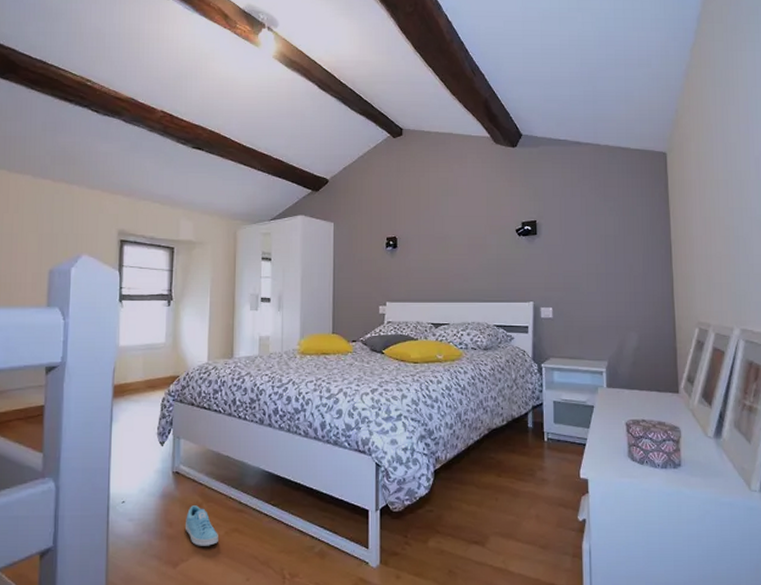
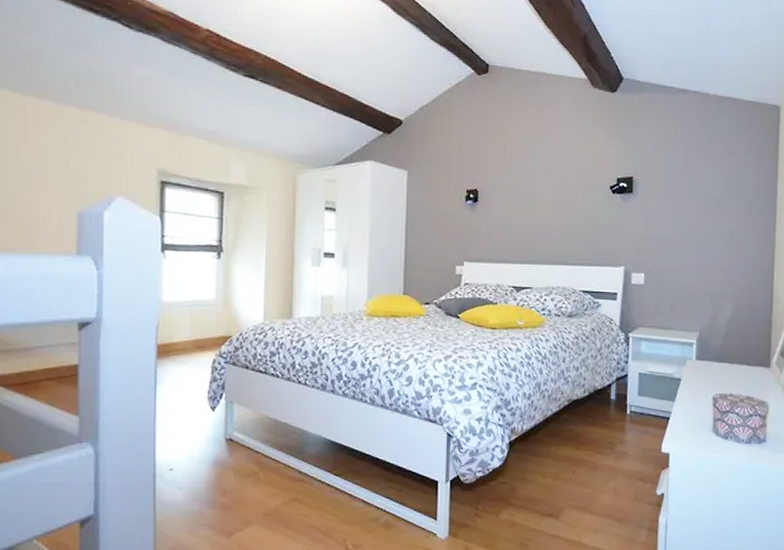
sneaker: present [184,505,218,546] -> none [239,474,276,516]

